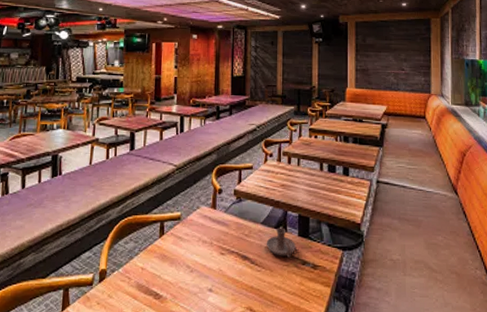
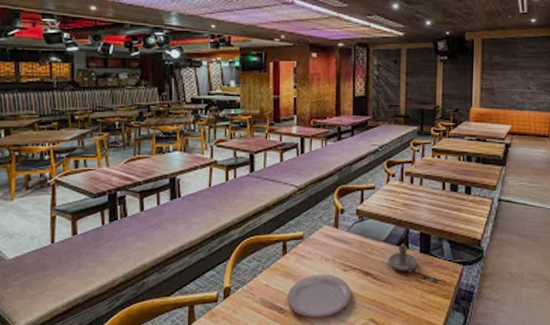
plate: none [163,257,229,306] -> present [287,274,352,319]

